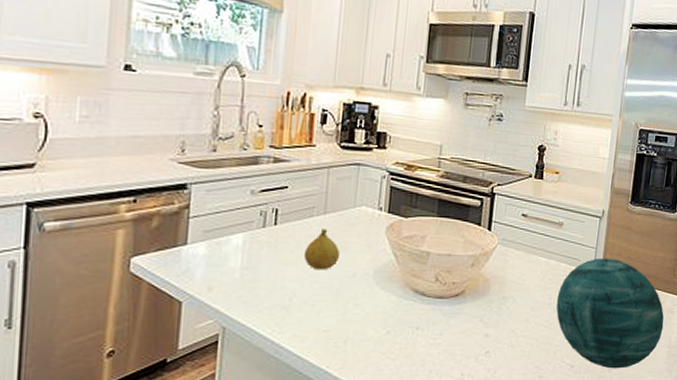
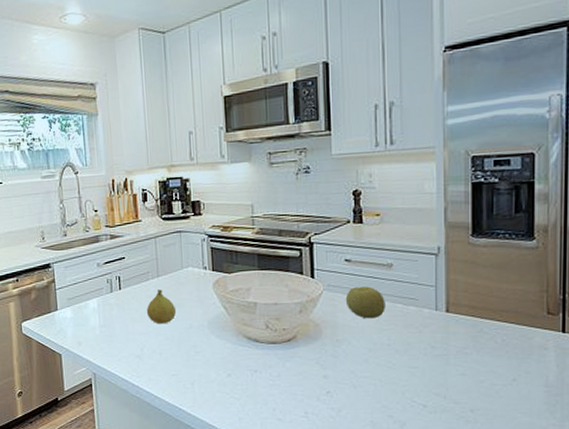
fruit: none [516,243,552,277] -> present [345,286,385,319]
decorative orb: present [556,258,664,369] -> none [396,295,536,409]

